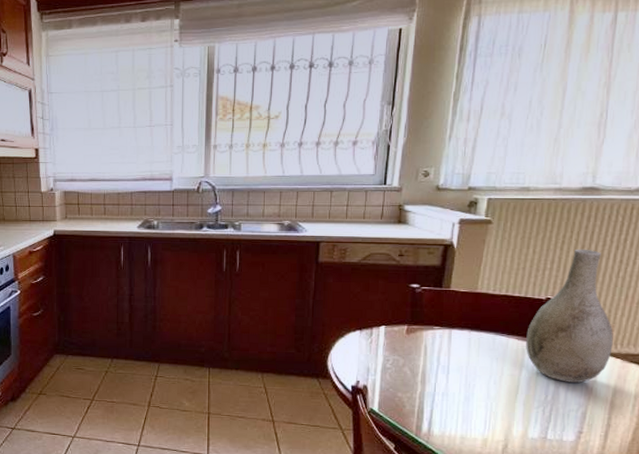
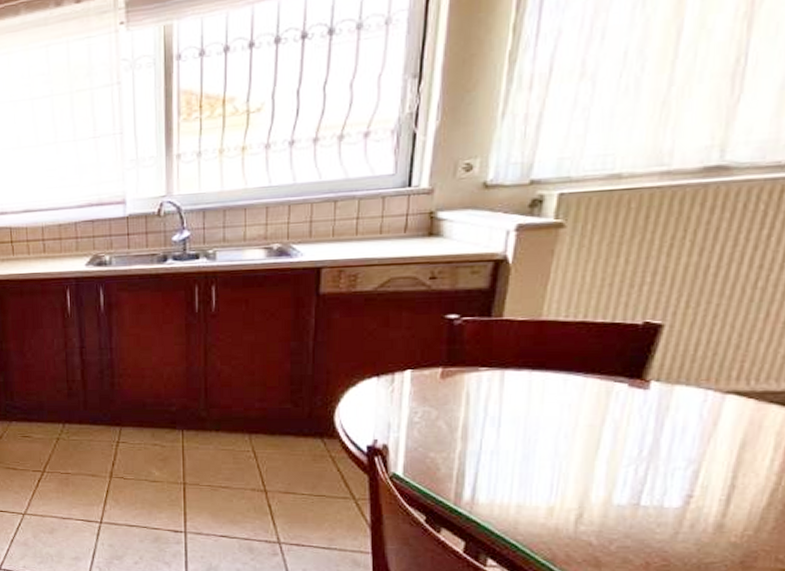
vase: present [526,249,613,384] -> none [612,252,745,434]

